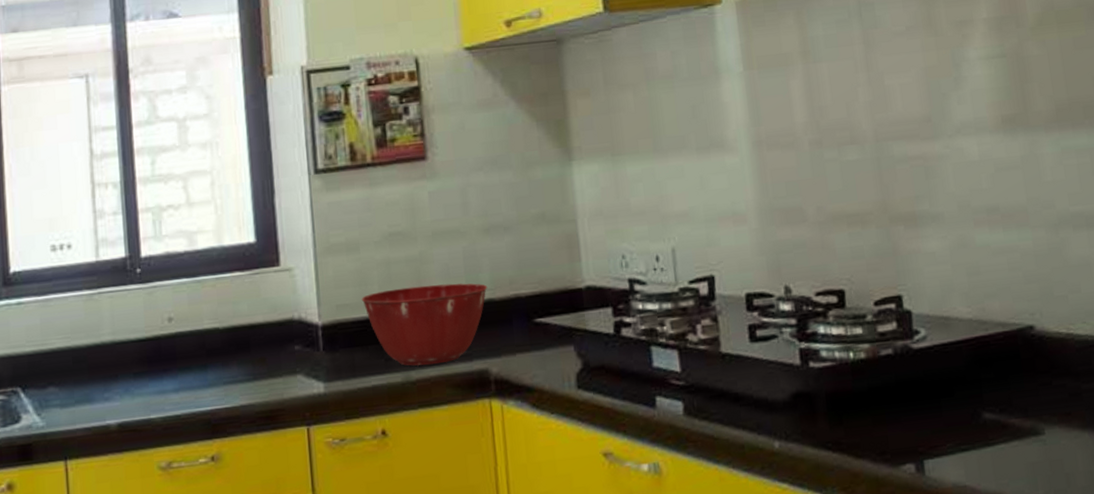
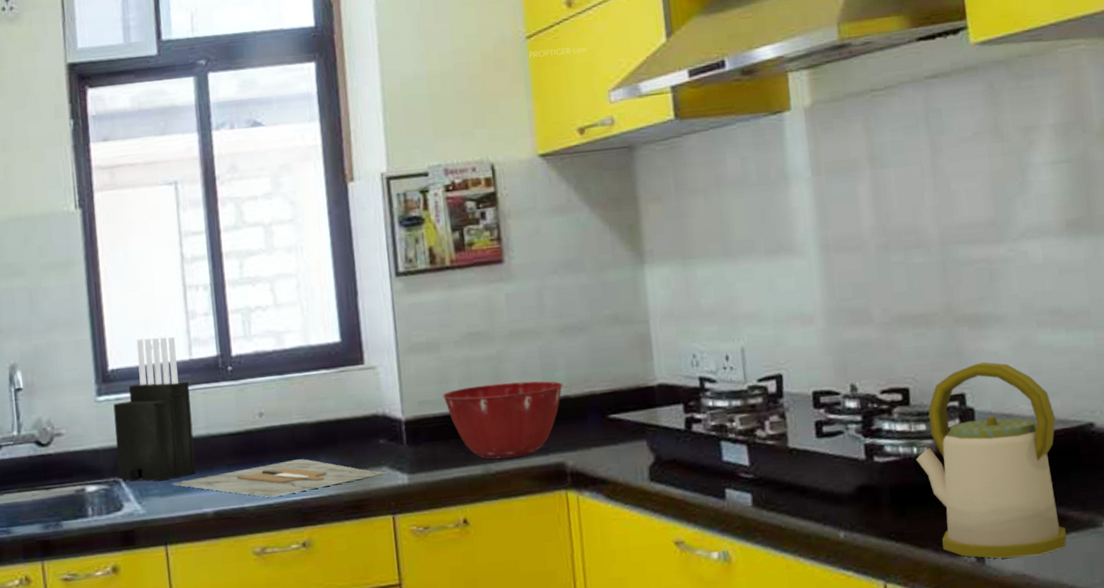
knife block: none [14,237,100,393] -> present [113,336,196,482]
cutting board: none [73,366,305,409] -> present [171,459,389,498]
kettle: none [852,262,1009,469] -> present [915,362,1067,559]

